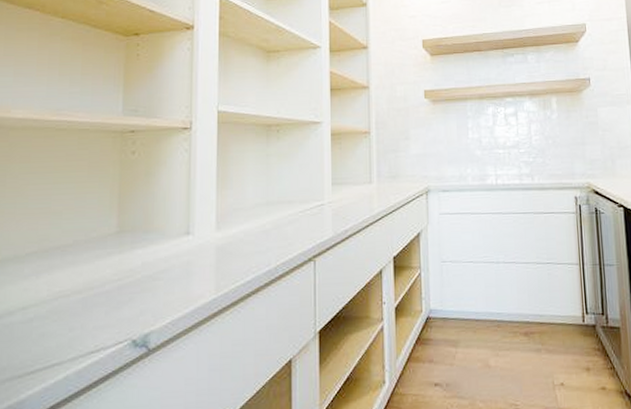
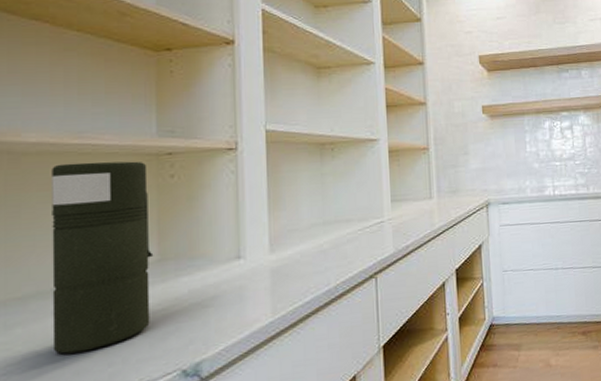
canister: none [23,137,114,316] -> present [52,161,154,354]

